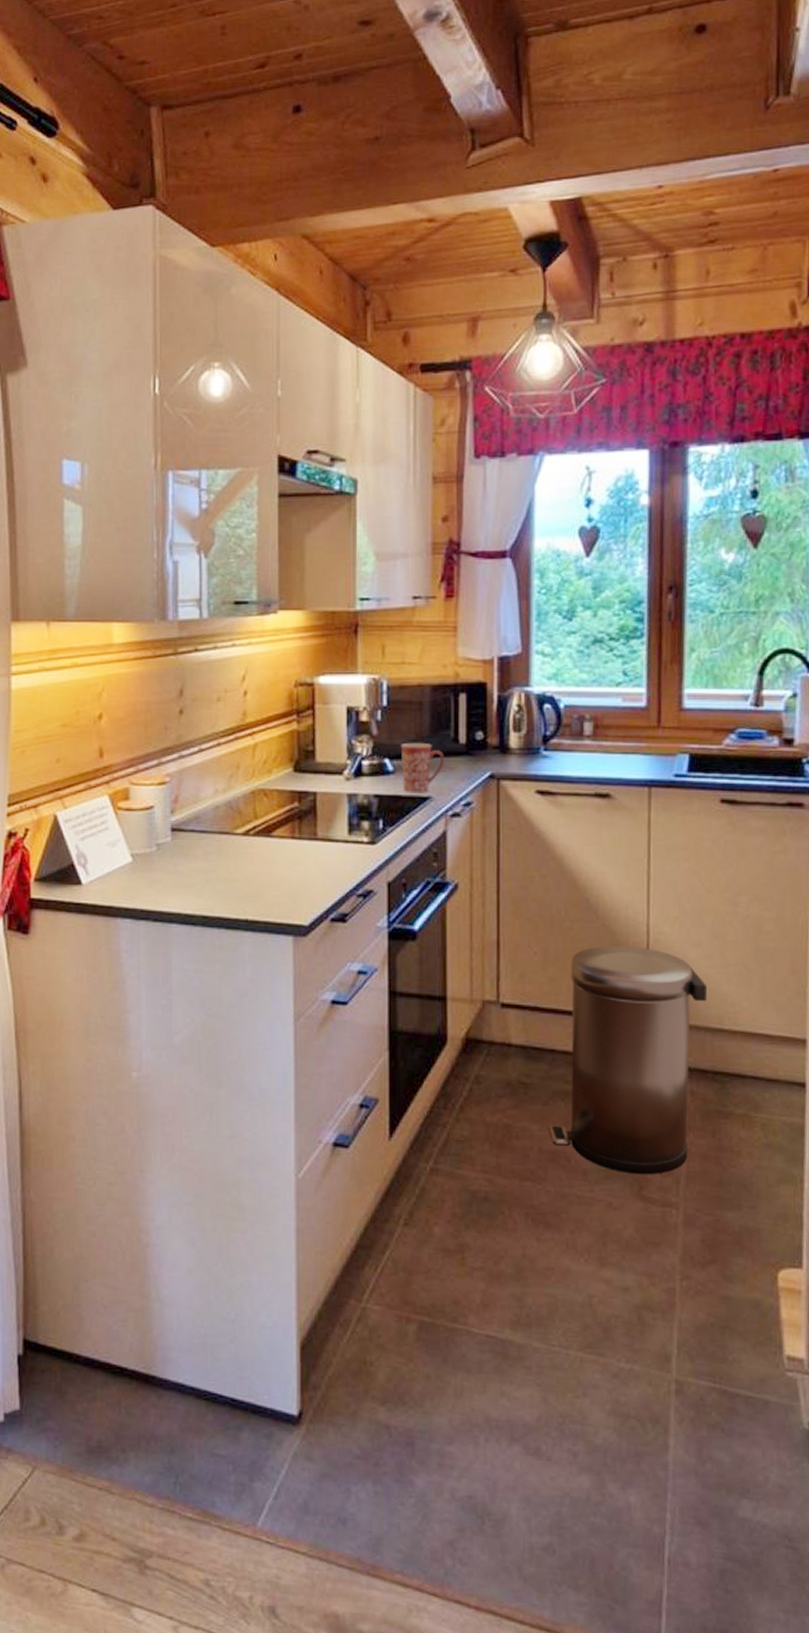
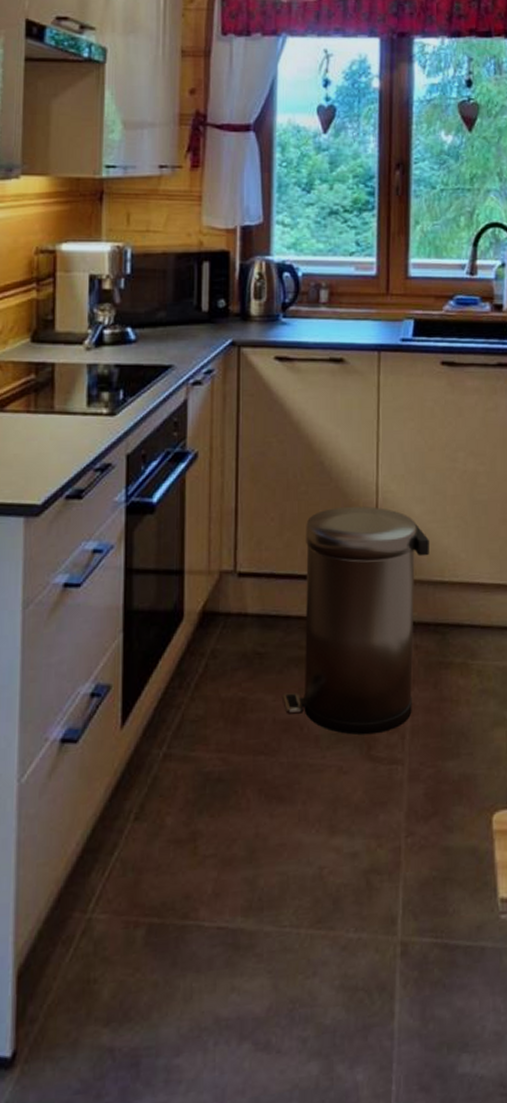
mug: present [400,742,445,793] -> none [143,310,187,362]

